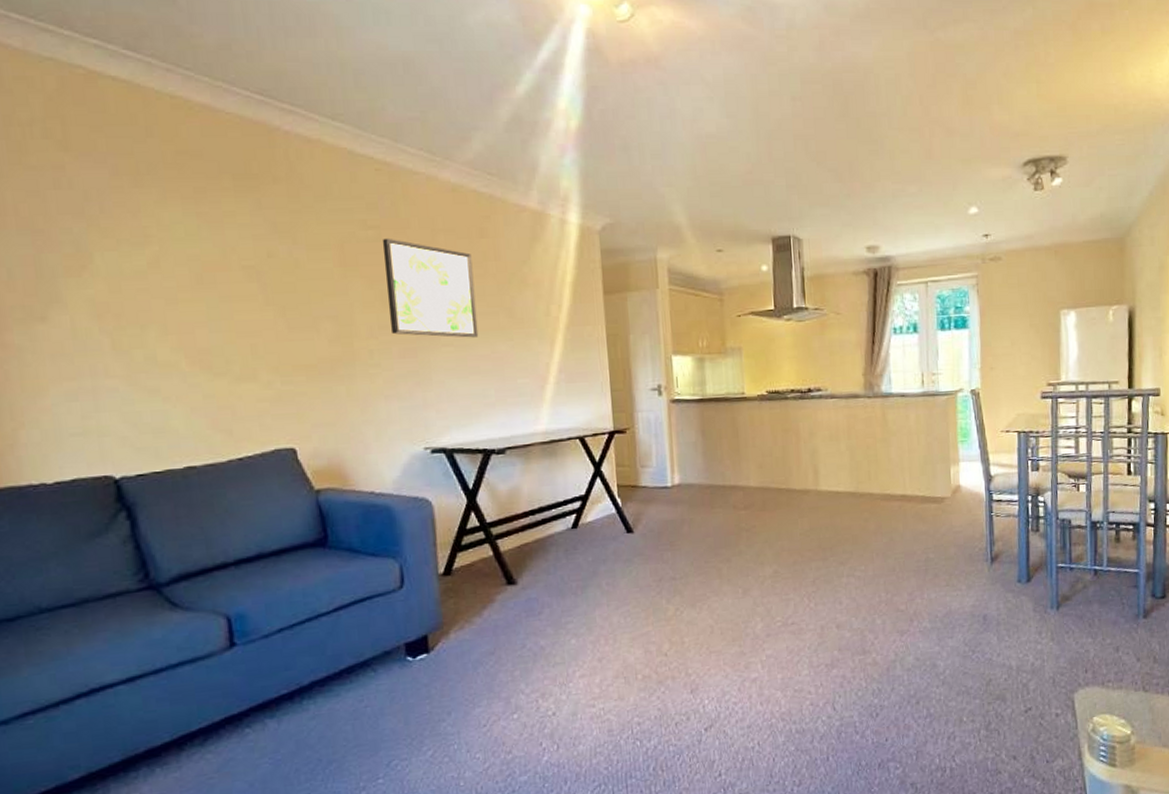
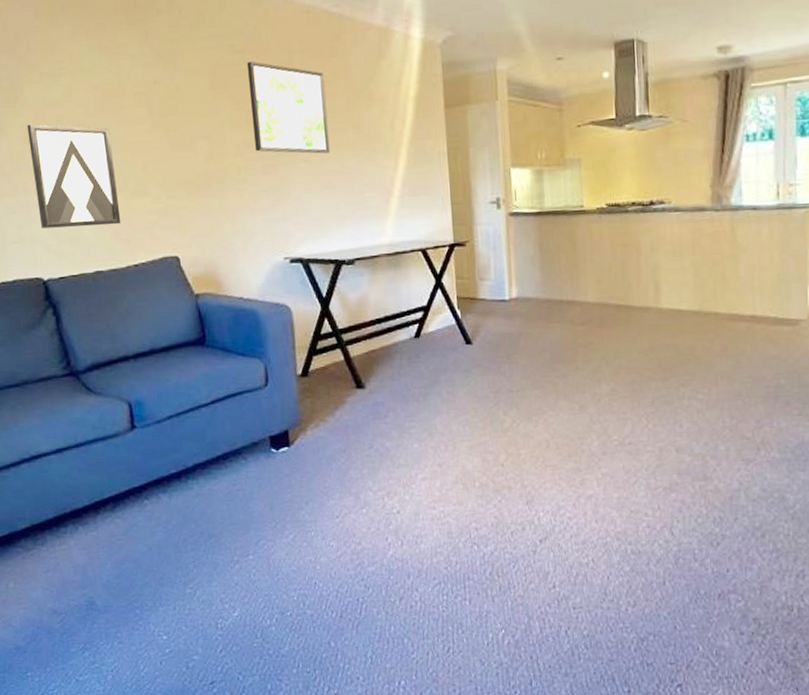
wall art: none [97,297,222,418] -> present [27,124,122,229]

